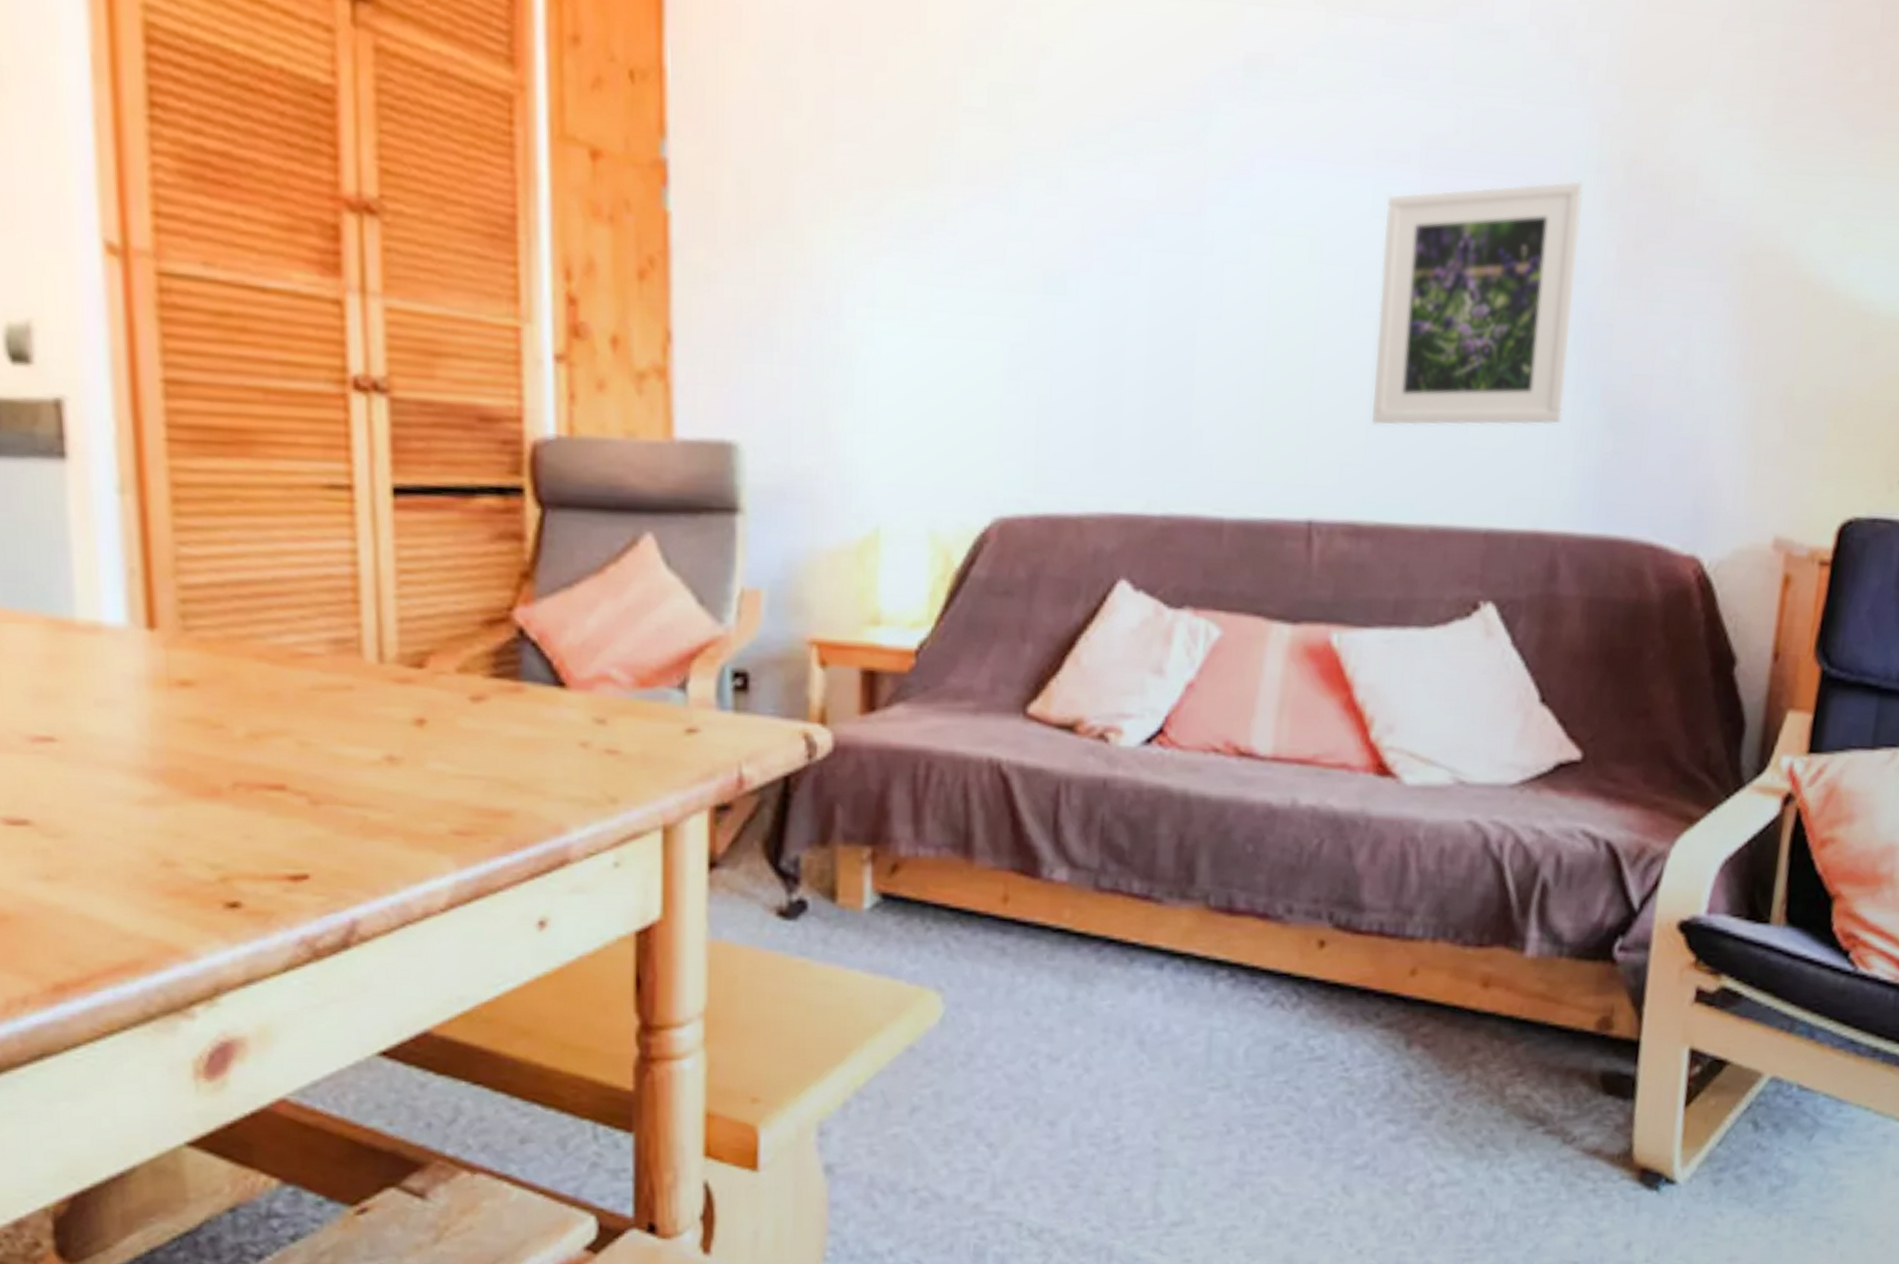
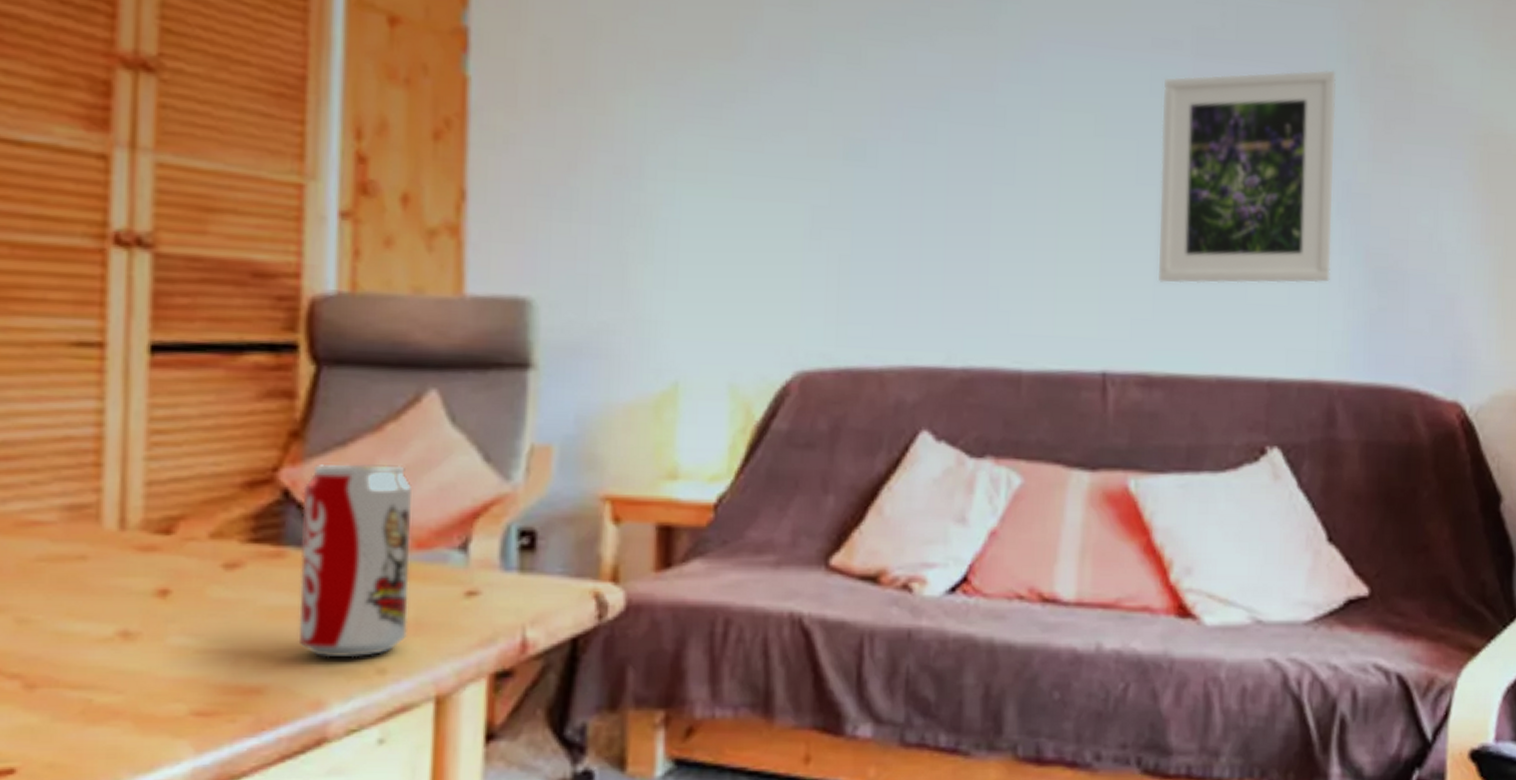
beverage can: none [536,603,635,787] -> present [298,463,412,658]

